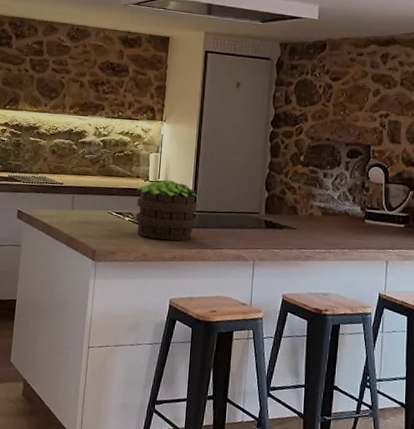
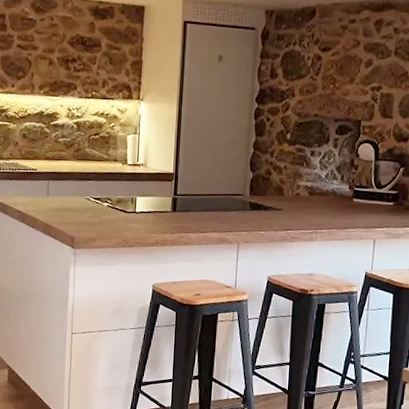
potted plant: present [135,180,199,241] -> none [114,162,181,226]

